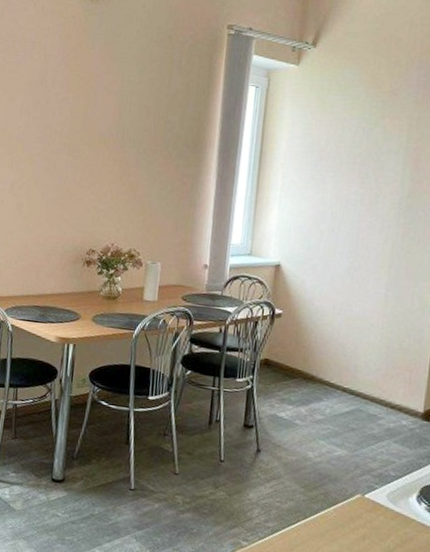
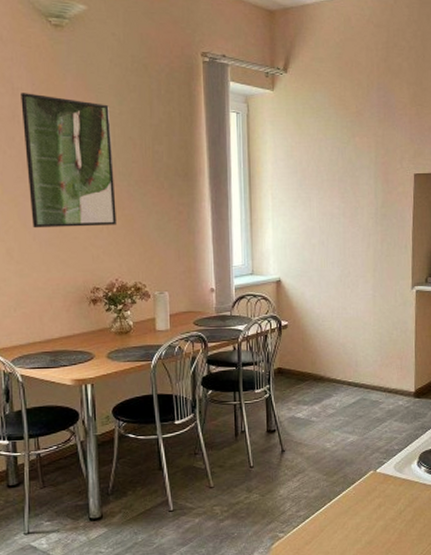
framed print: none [43,59,130,190] -> present [21,93,117,228]

